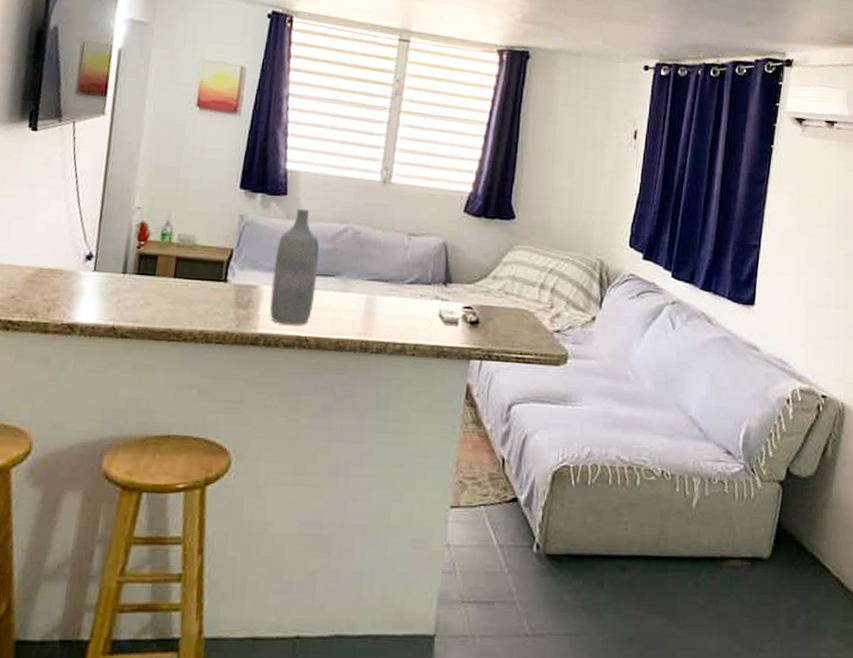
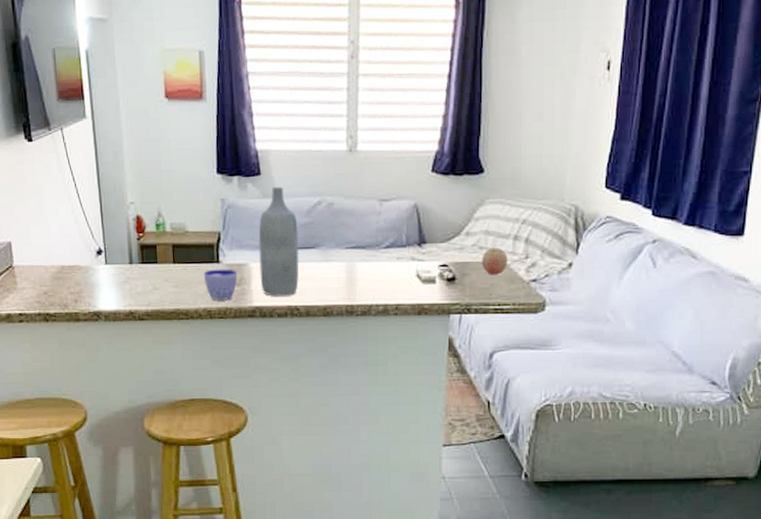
cup: none [206,288,246,324] -> present [203,269,238,300]
fruit: none [506,293,533,323] -> present [482,247,508,275]

